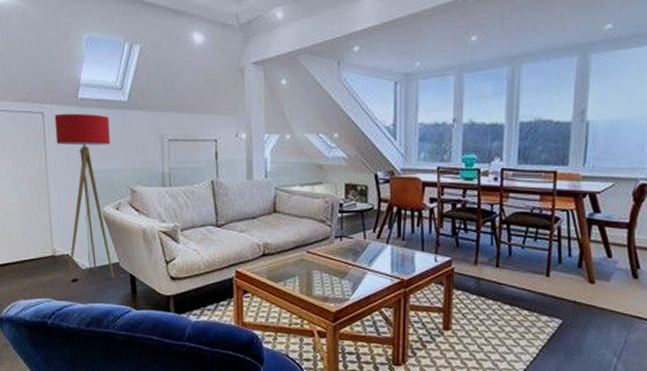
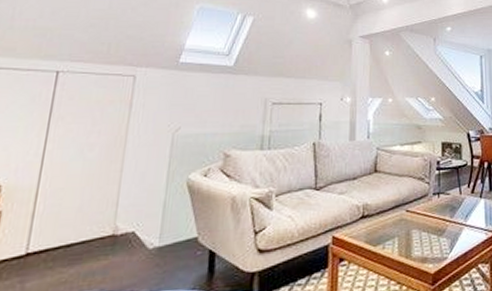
floor lamp: present [54,113,115,285] -> none [126,76,211,271]

